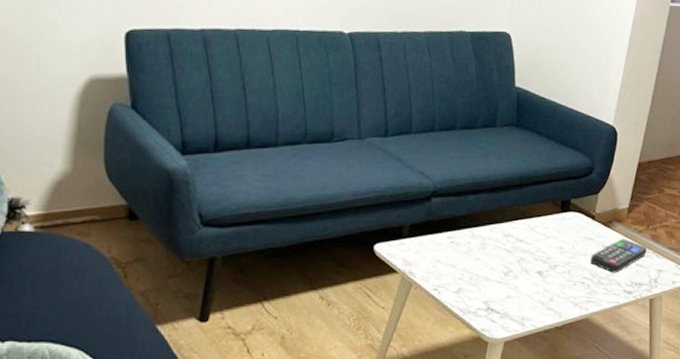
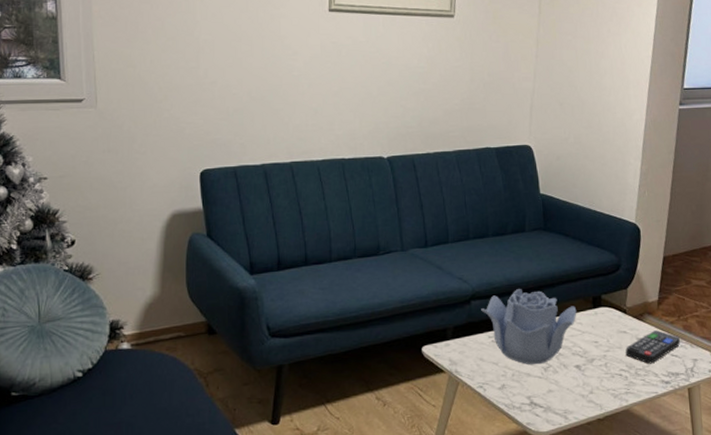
decorative bowl: none [442,188,544,268] -> present [481,289,577,365]

